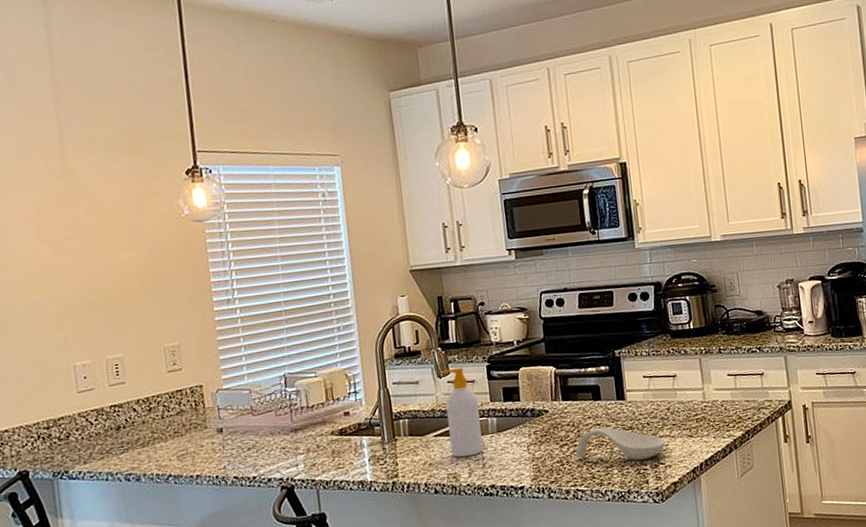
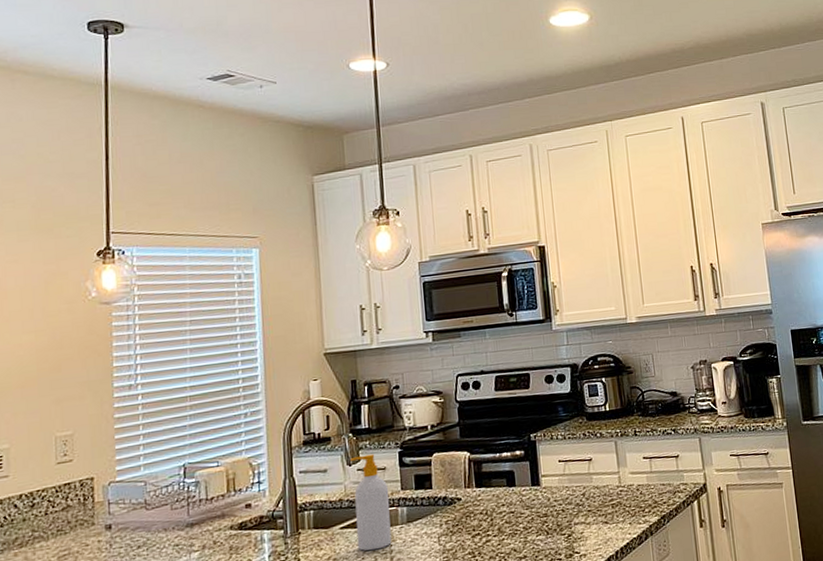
spoon rest: present [575,427,666,461] -> none [488,514,581,550]

